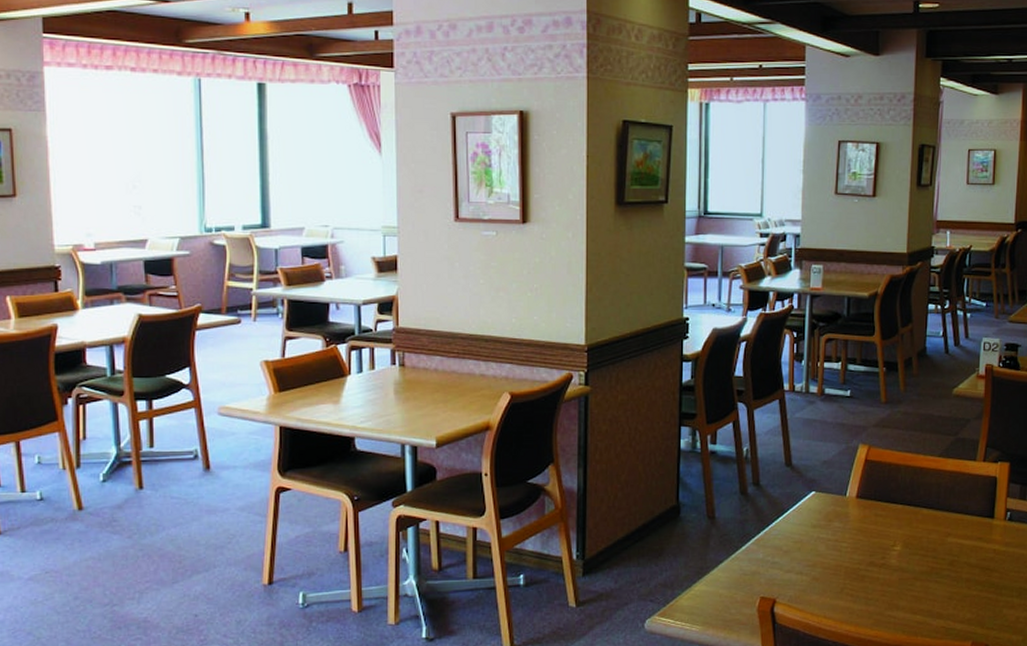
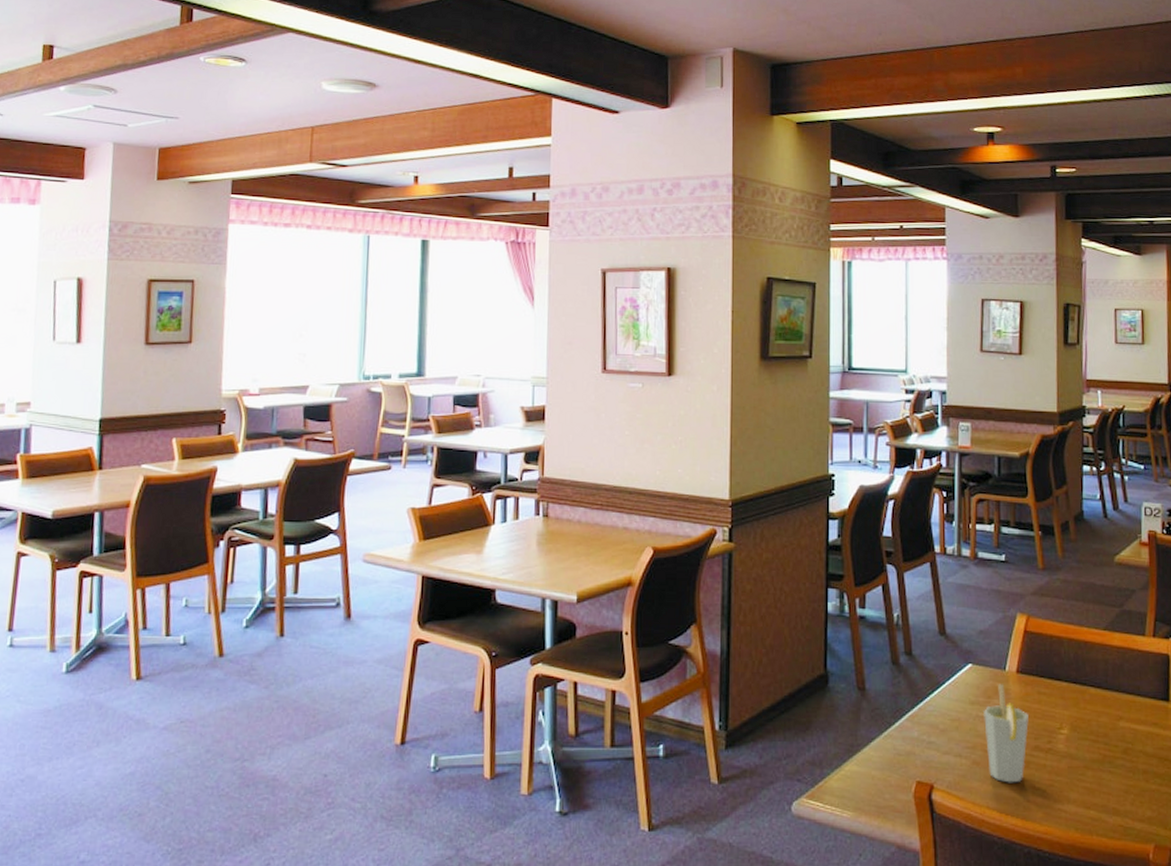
cup: none [824,508,865,595] -> present [984,684,1029,783]

